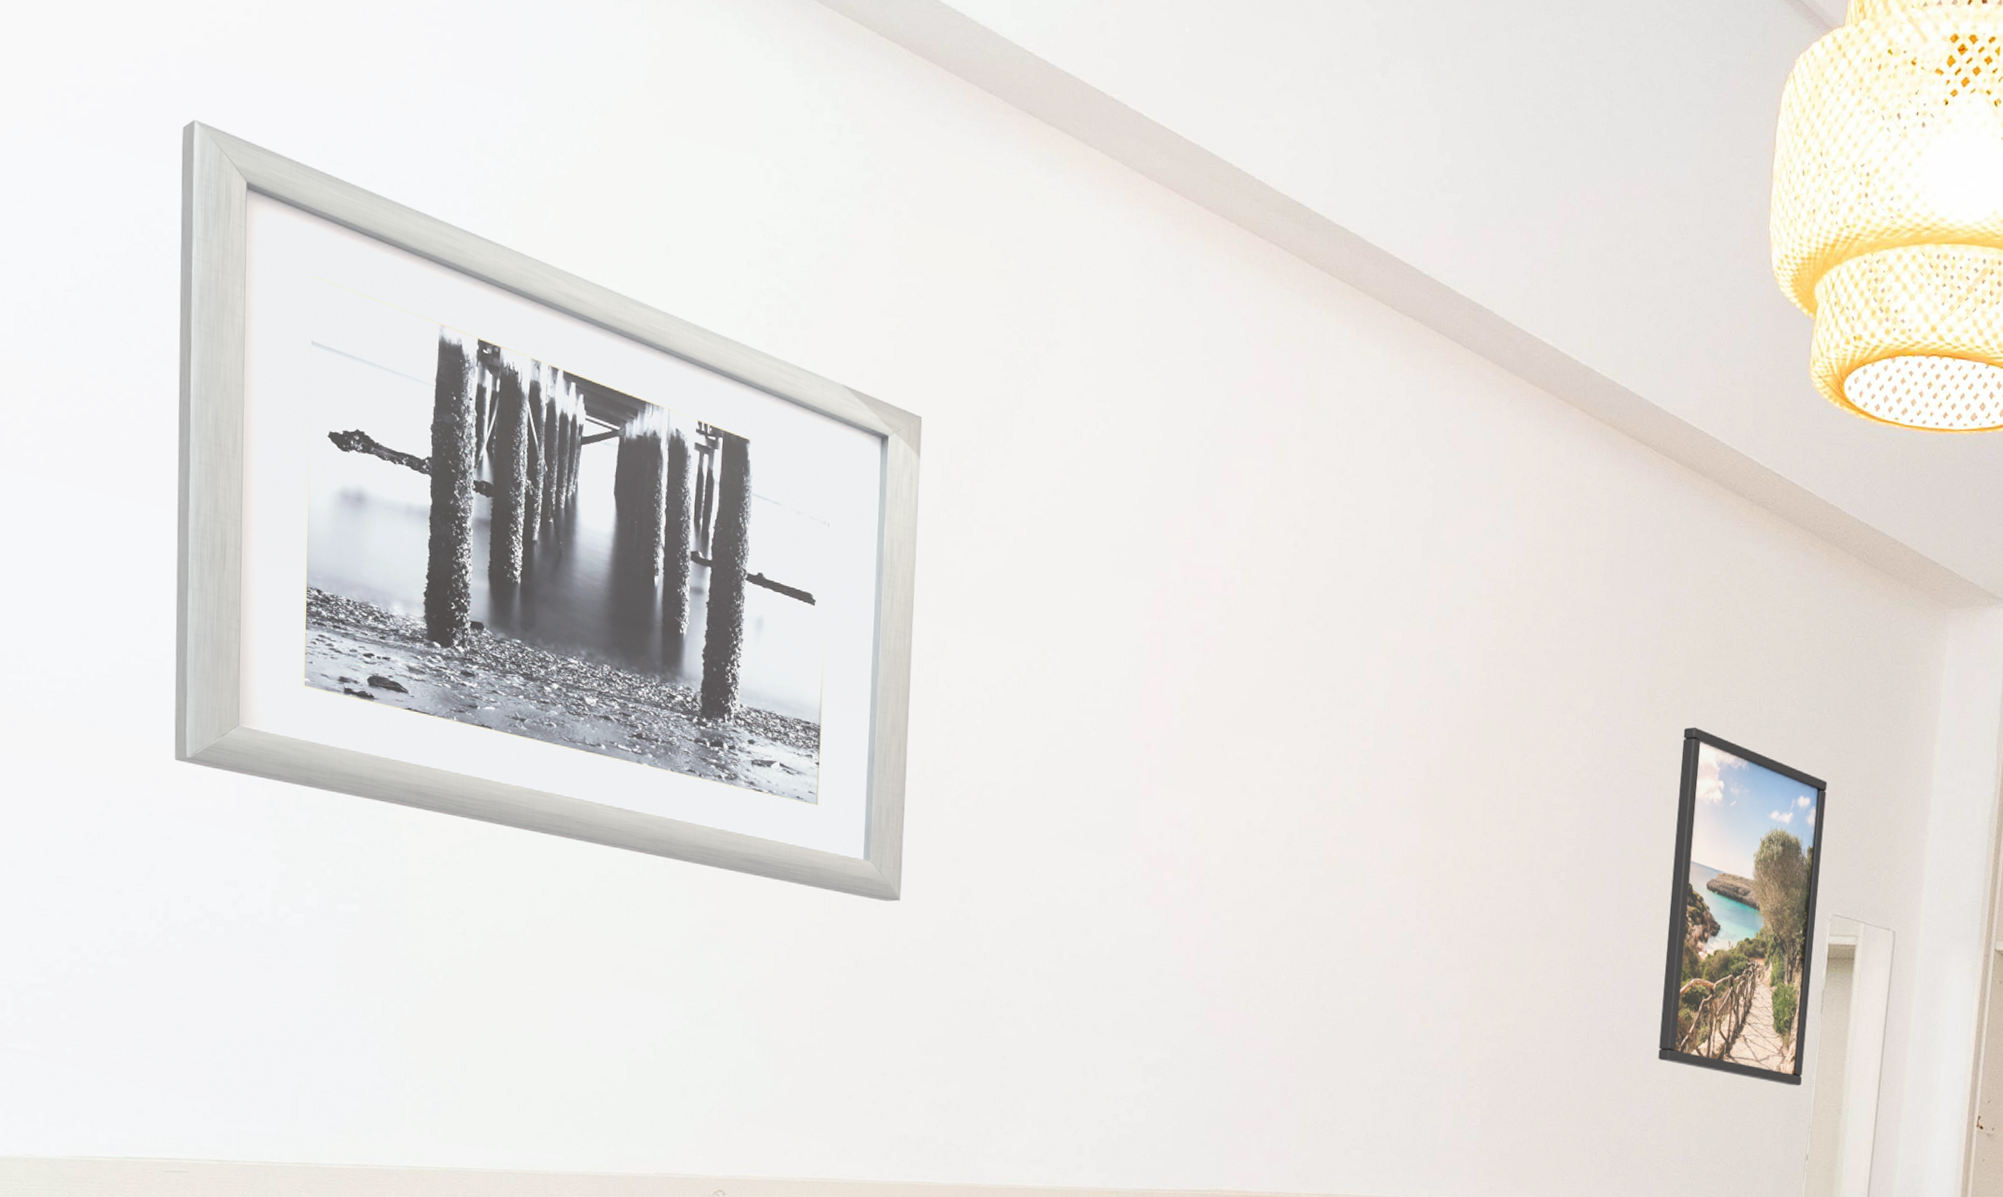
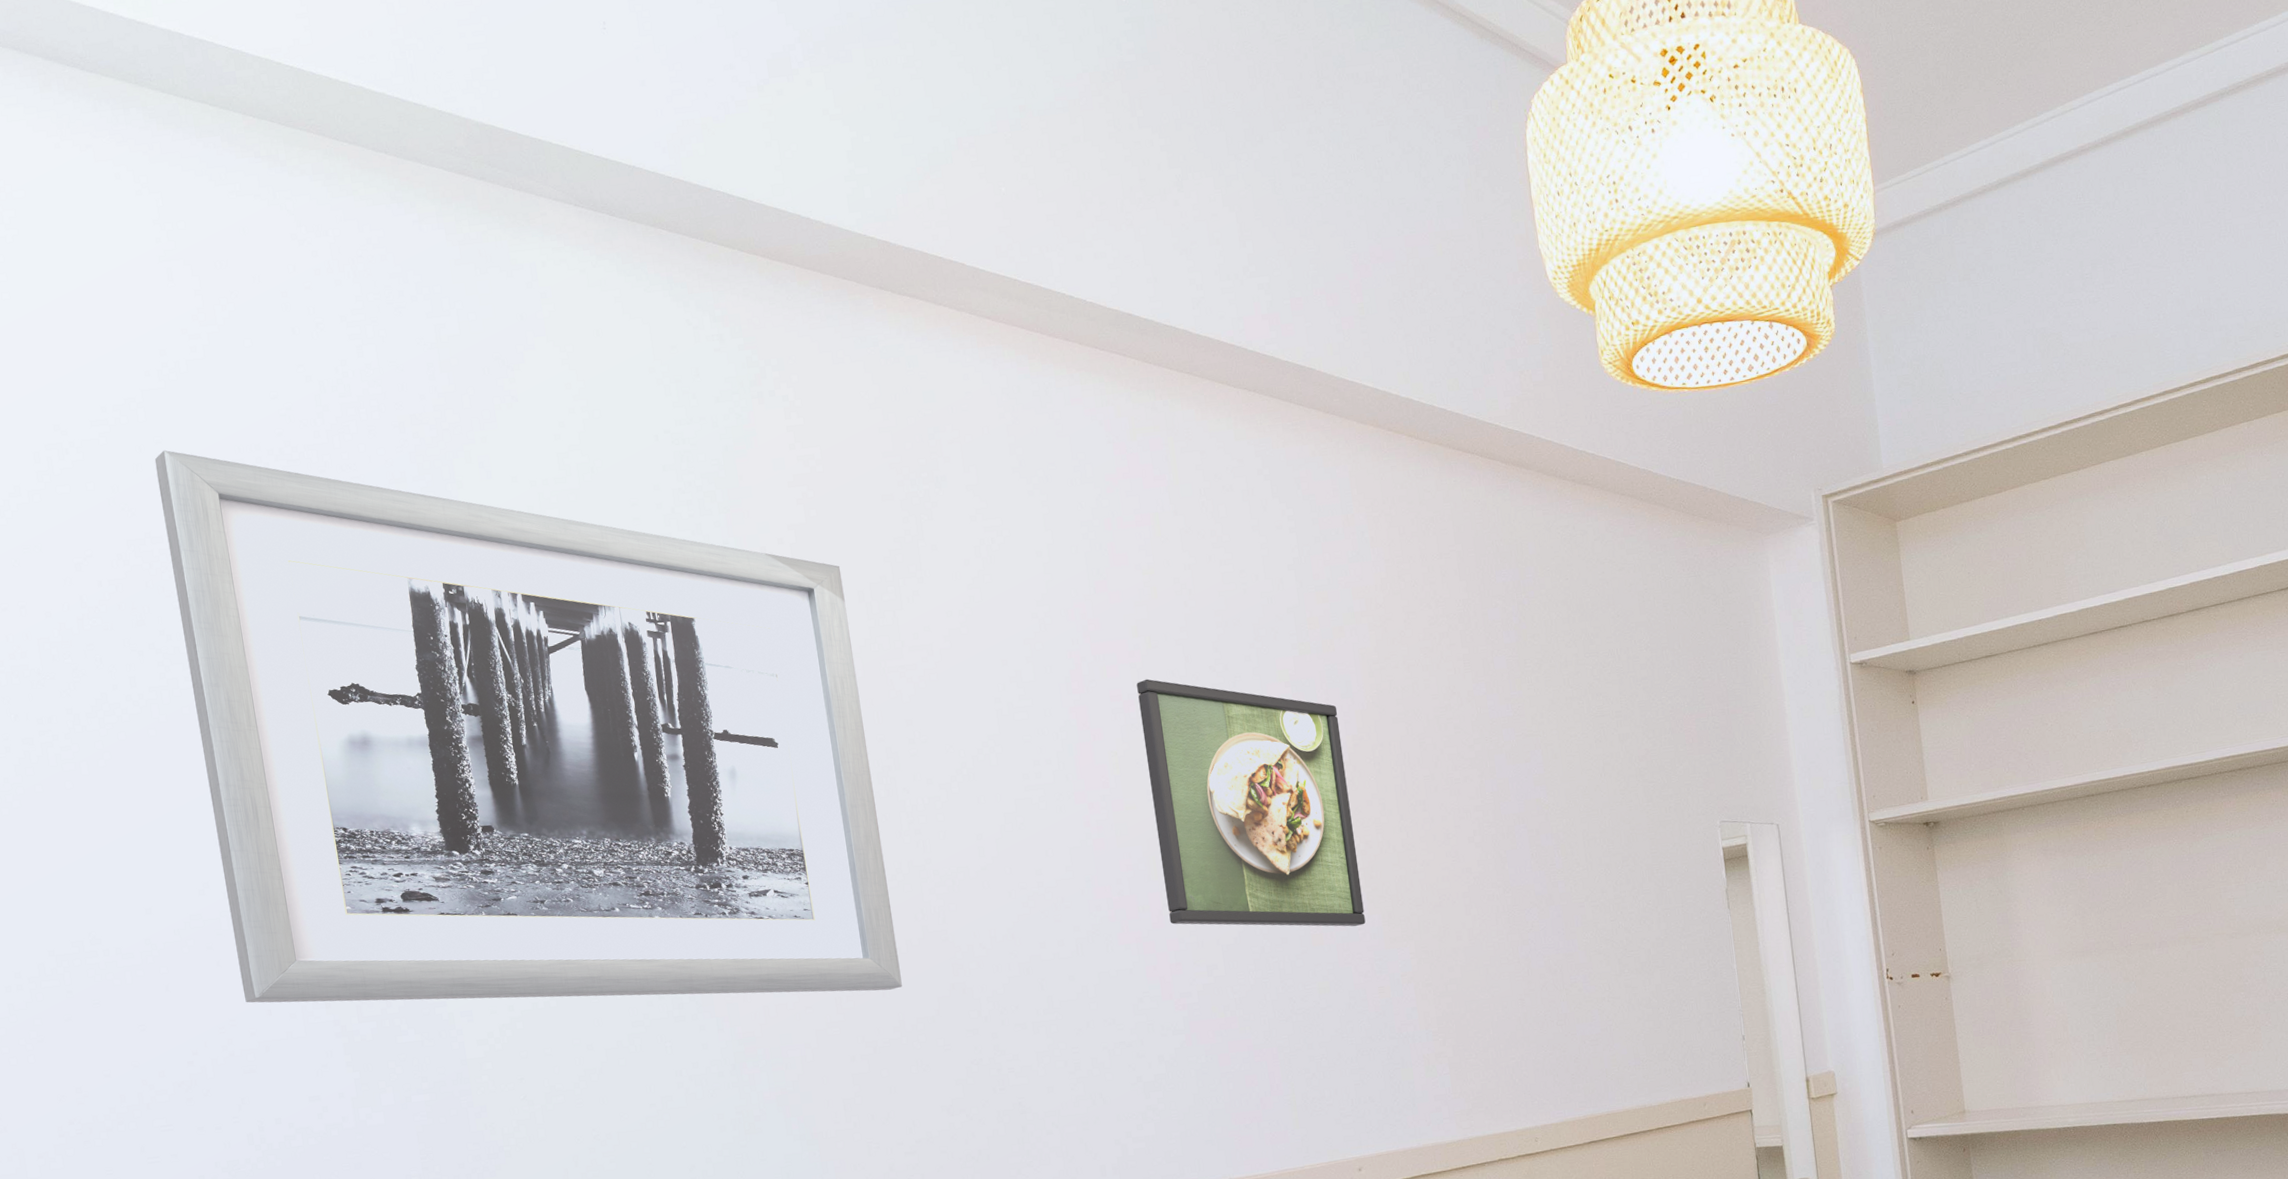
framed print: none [1208,618,1439,944] -> present [1136,679,1366,927]
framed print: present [1658,727,1827,1086] -> none [1556,685,1725,981]

